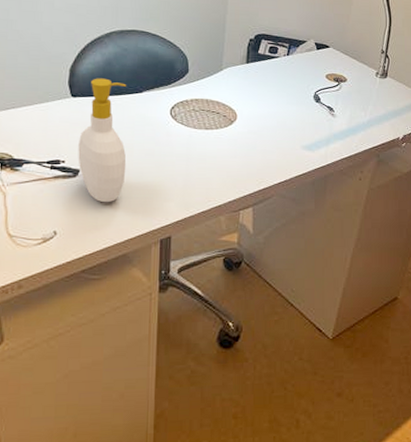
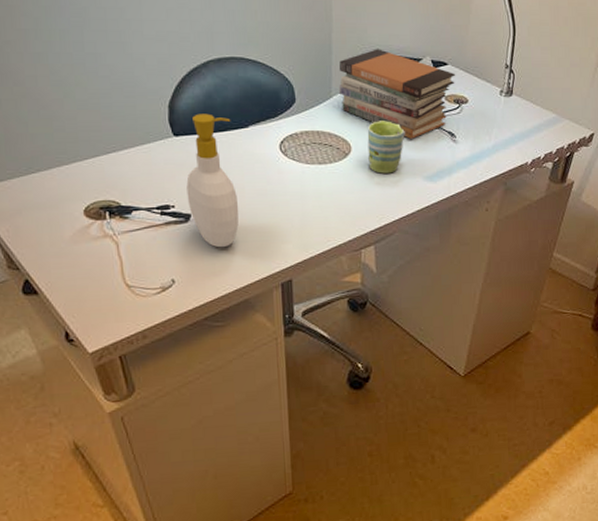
book stack: none [229,30,337,111] -> present [338,49,456,139]
mug: none [252,93,288,141] -> present [367,121,405,174]

